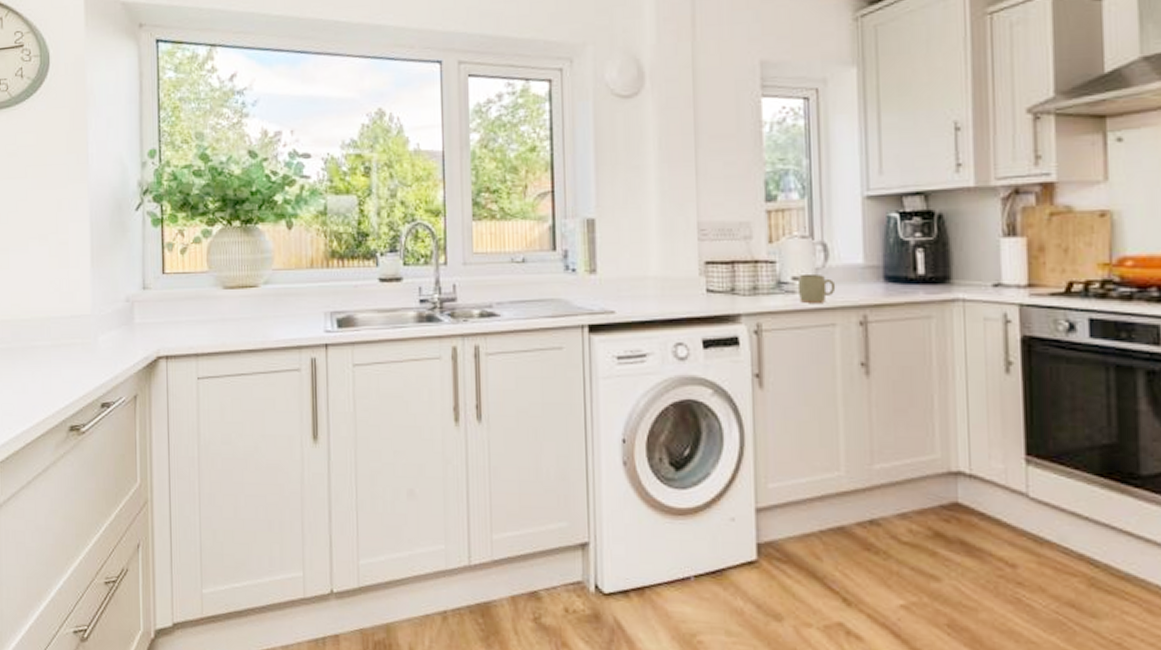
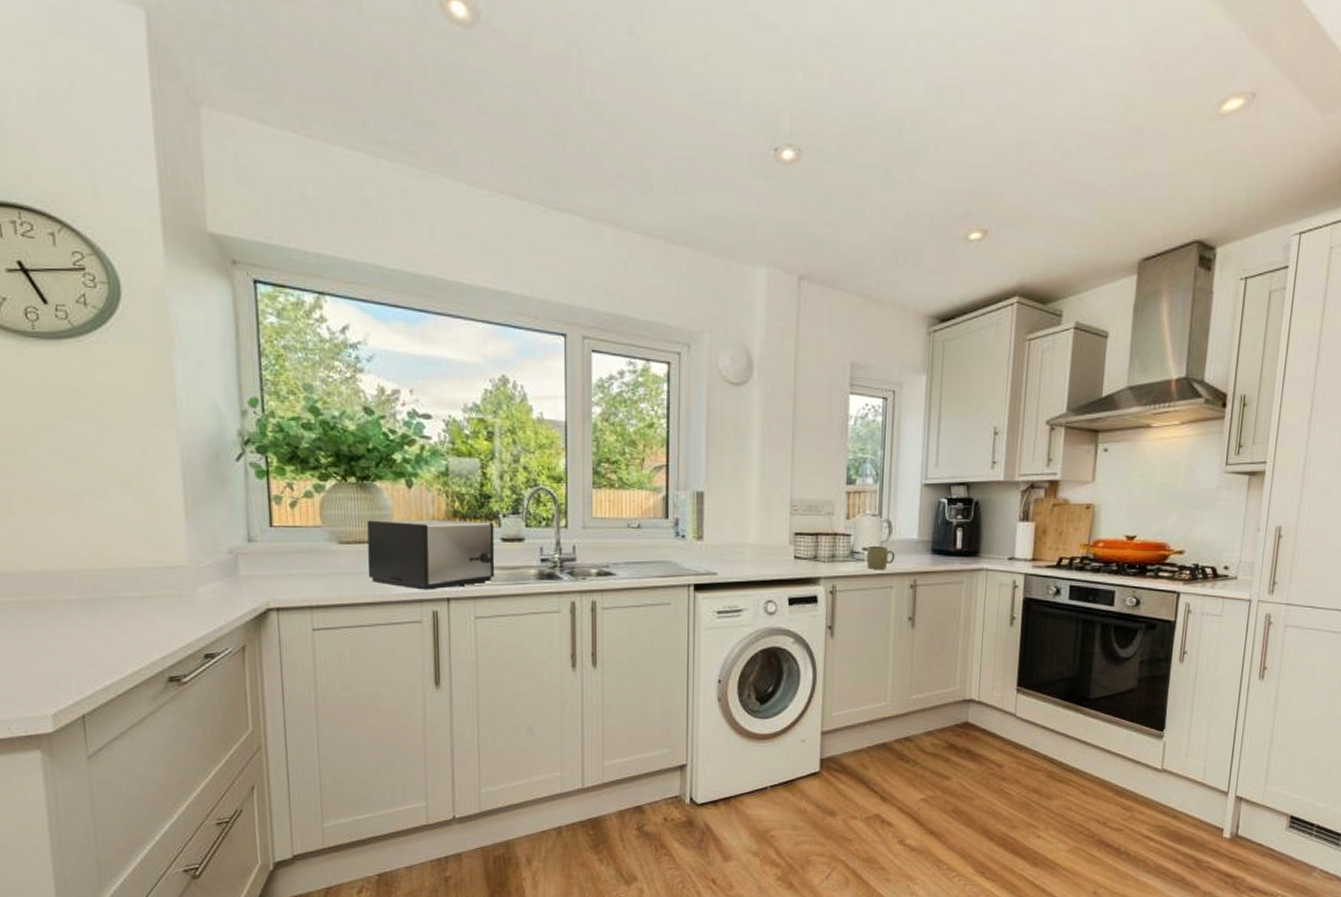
toaster: none [249,259,373,336] -> present [367,518,495,590]

